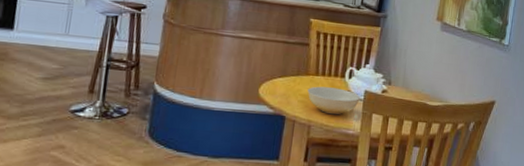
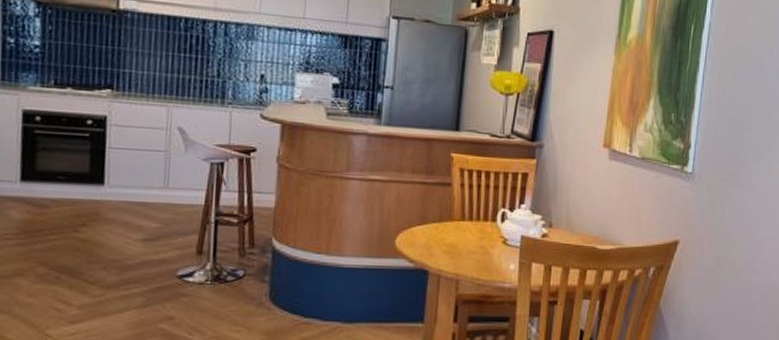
bowl: present [307,86,361,115] -> none [453,233,517,266]

